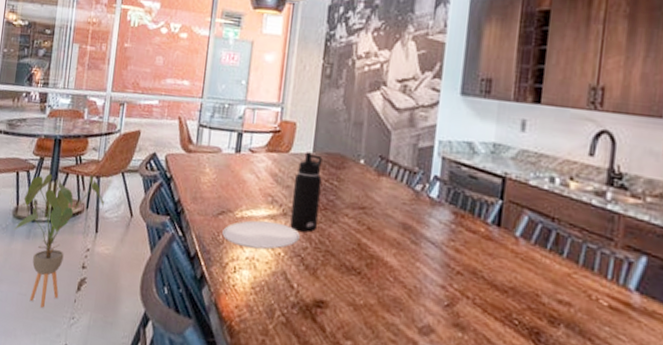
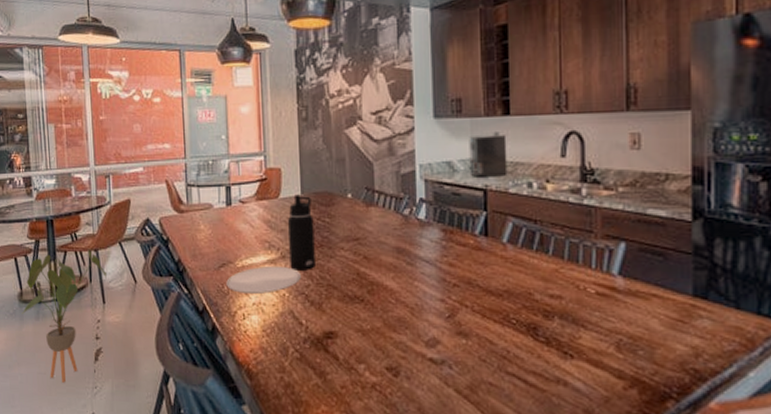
coffee machine: none [490,119,534,167] -> present [469,134,508,177]

